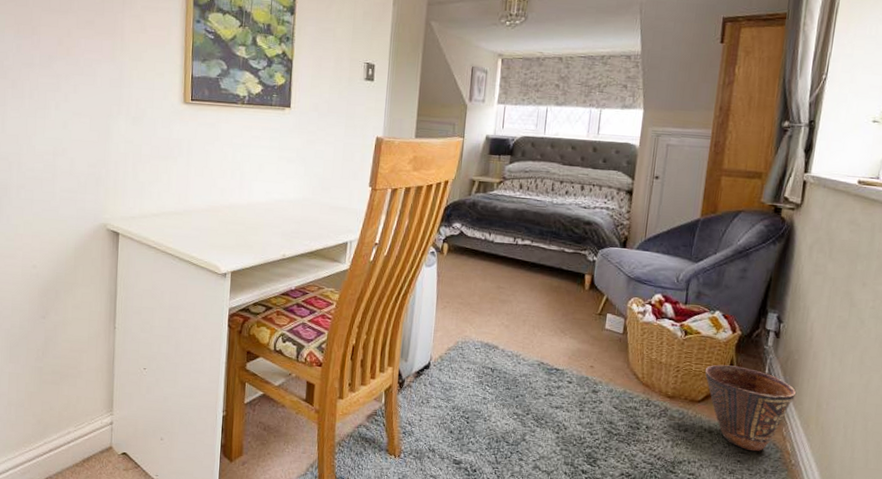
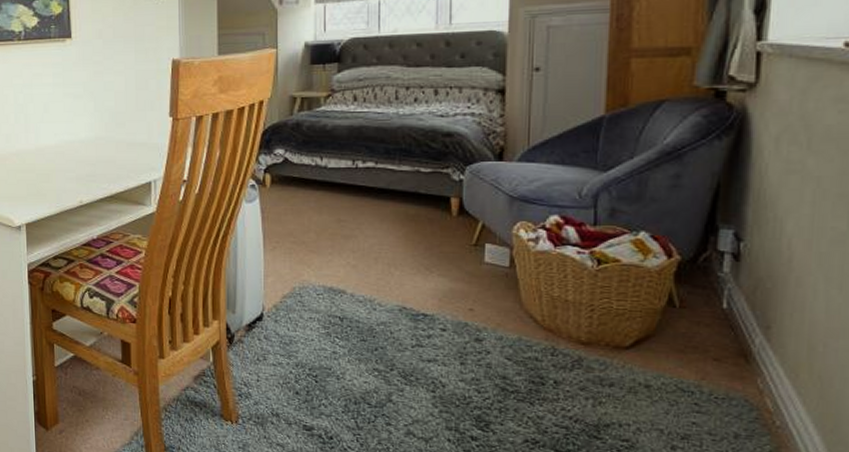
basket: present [705,364,796,452] -> none [631,299,772,411]

